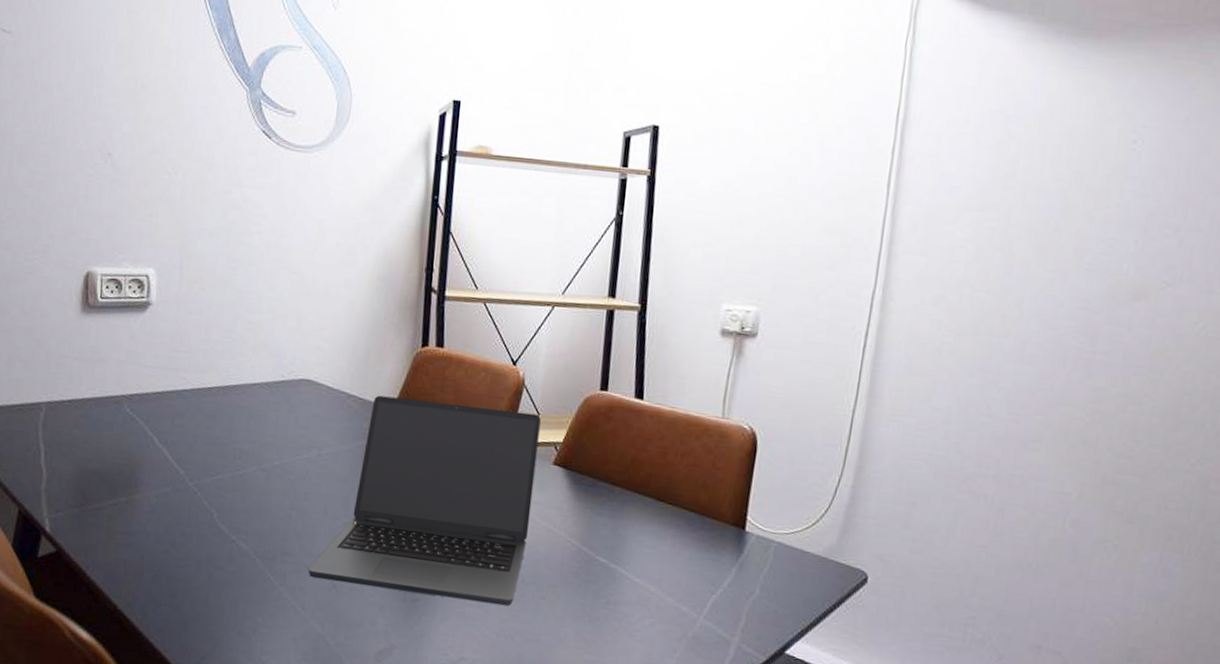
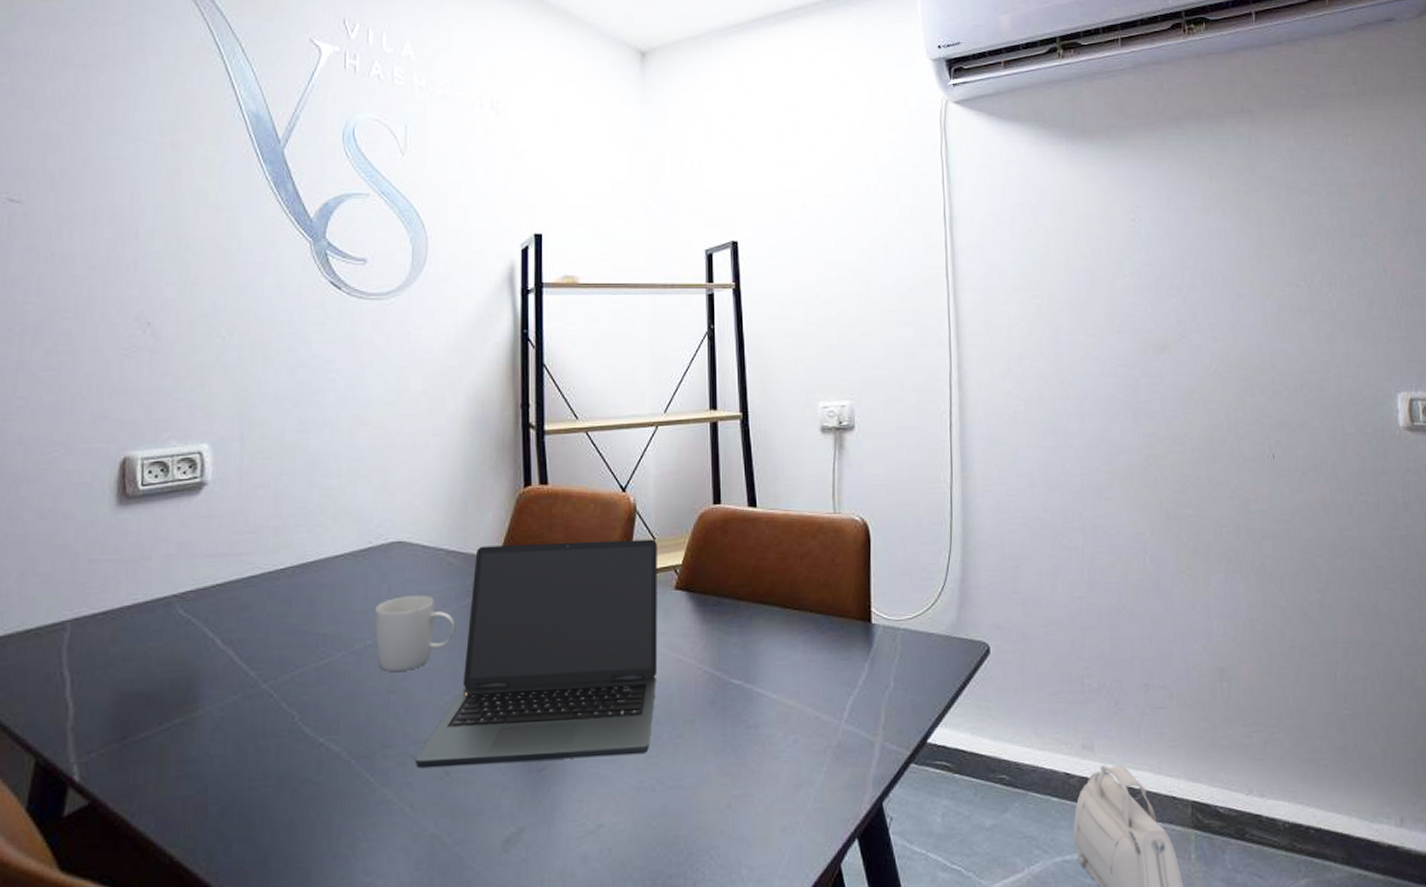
mug: none [282,428,351,493] -> present [375,595,456,671]

